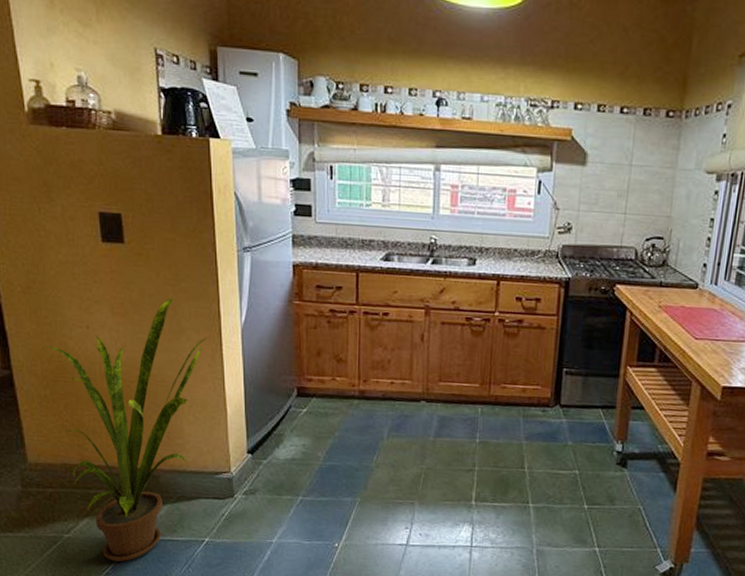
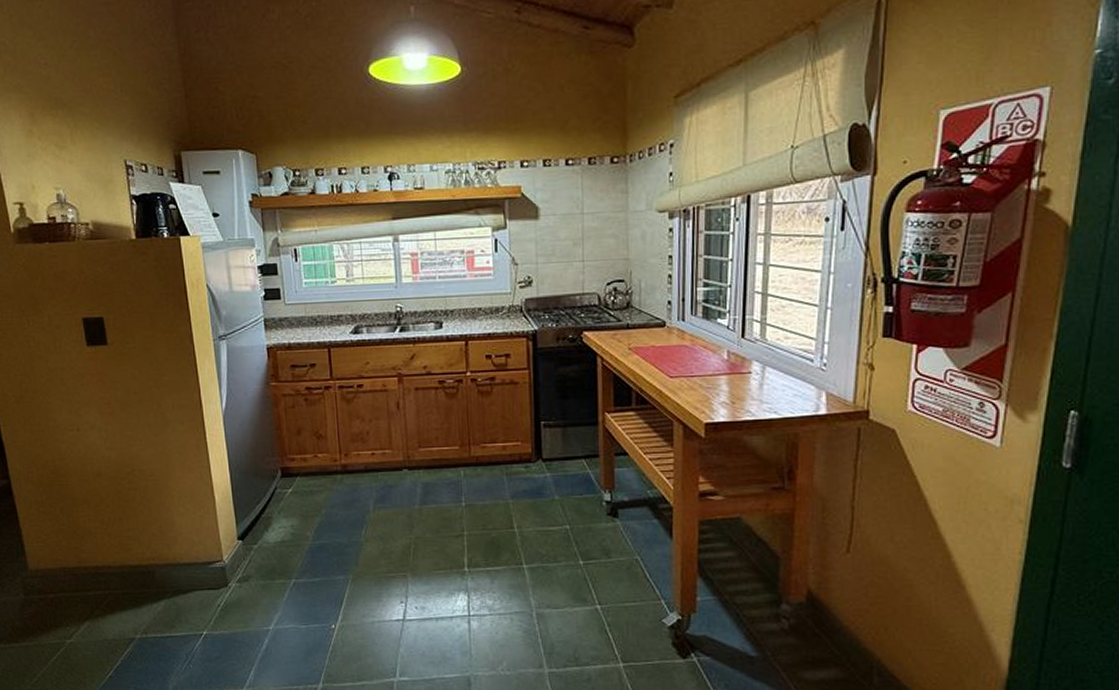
house plant: present [43,297,207,562] -> none [37,392,191,663]

